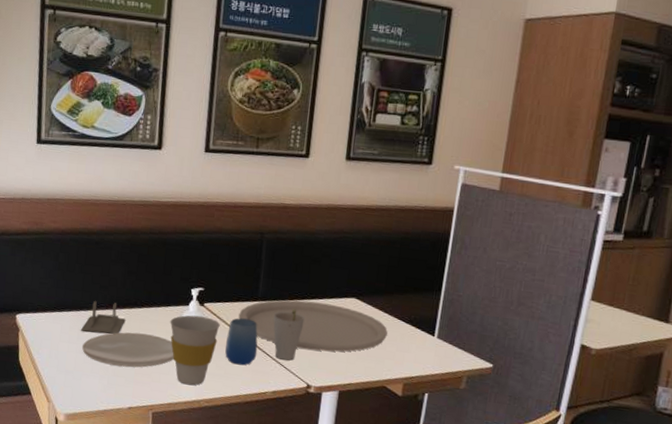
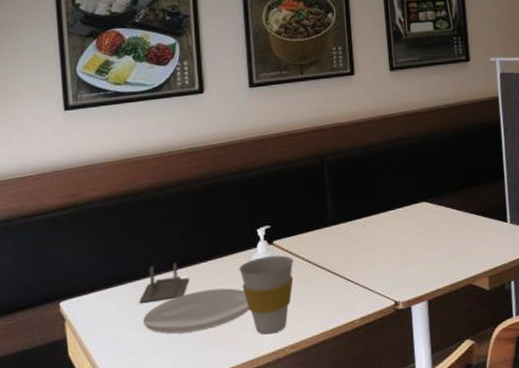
cup: present [225,318,258,366] -> none [302,247,338,299]
tray: present [238,300,388,352] -> none [311,212,463,266]
cup: present [273,309,305,361] -> none [347,226,380,282]

